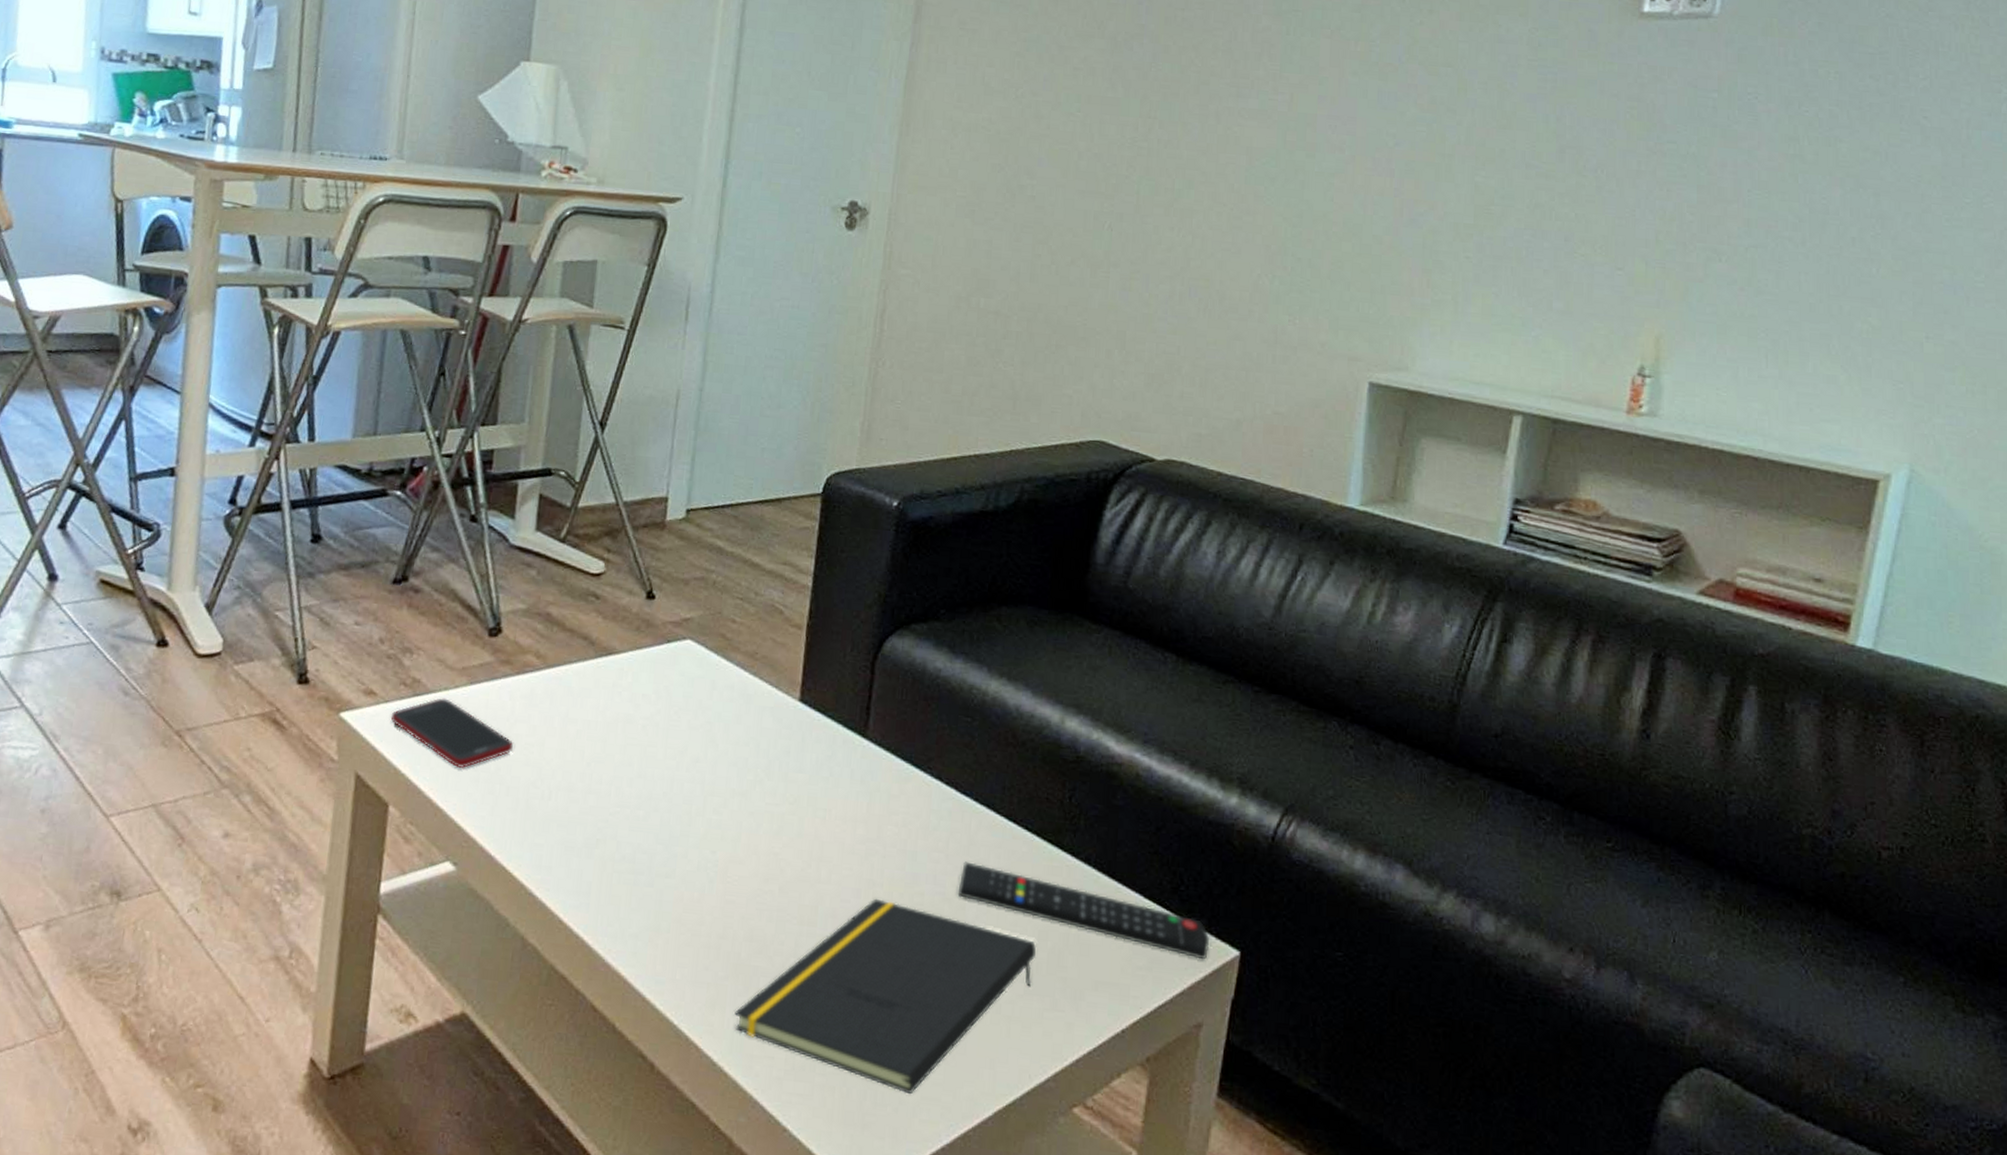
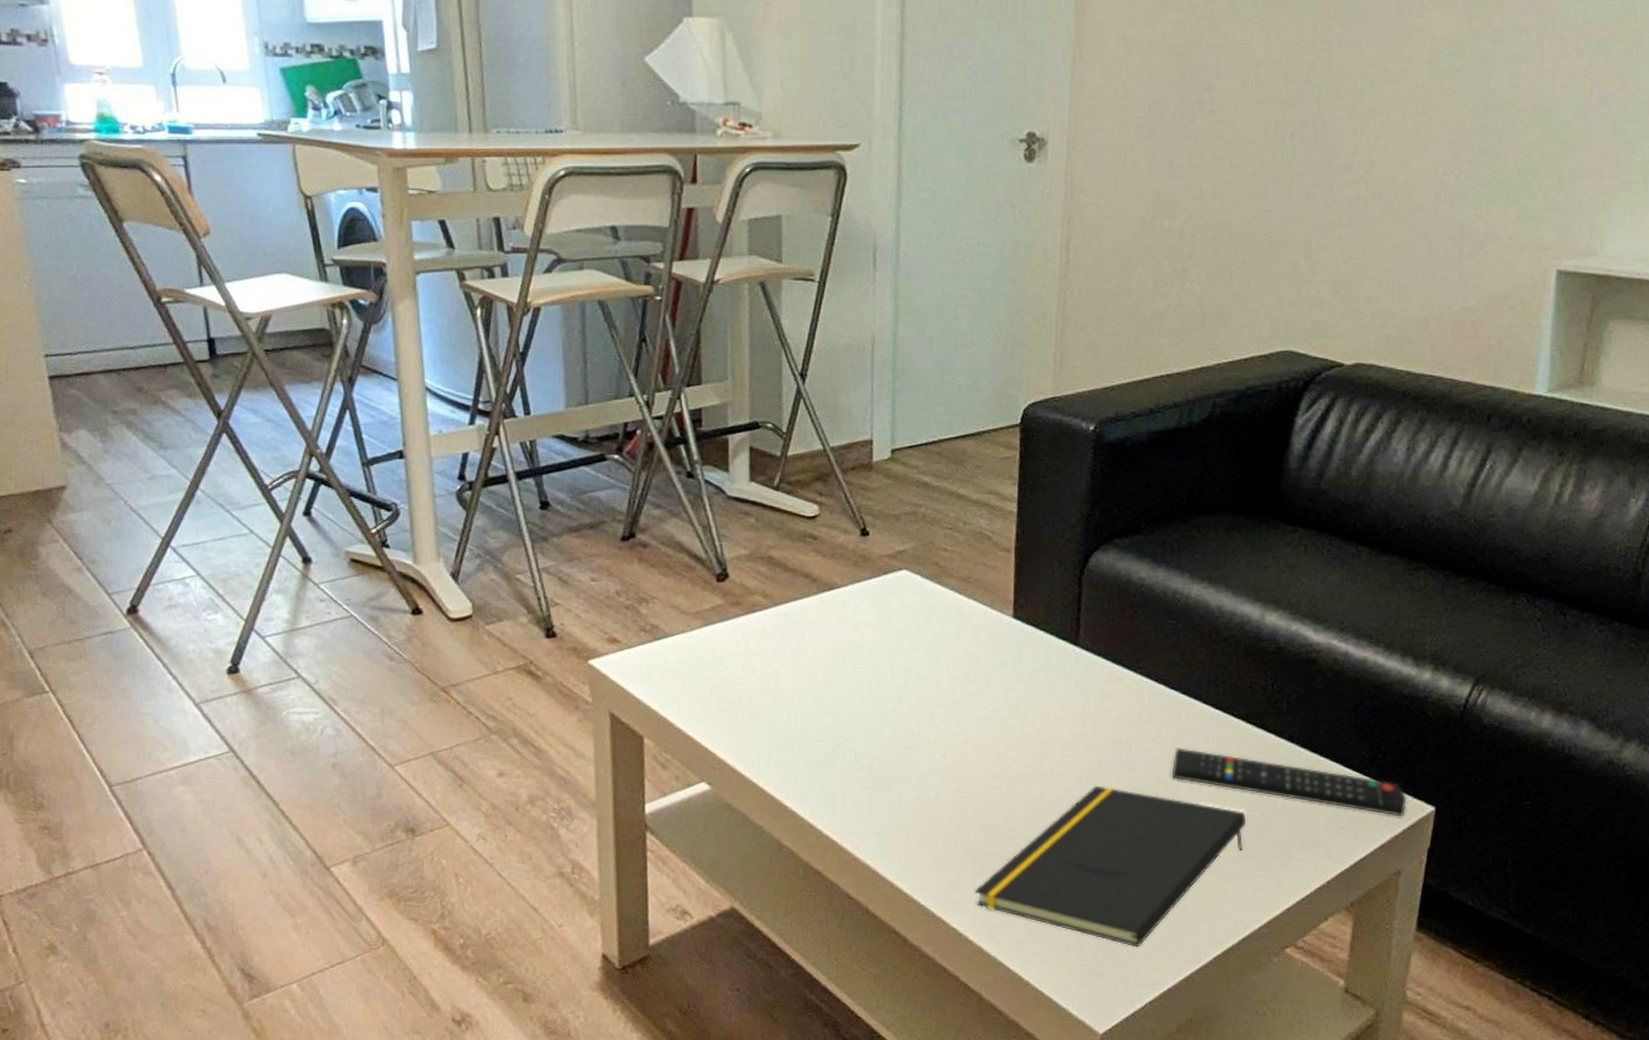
cell phone: present [390,698,513,769] -> none [635,640,750,701]

